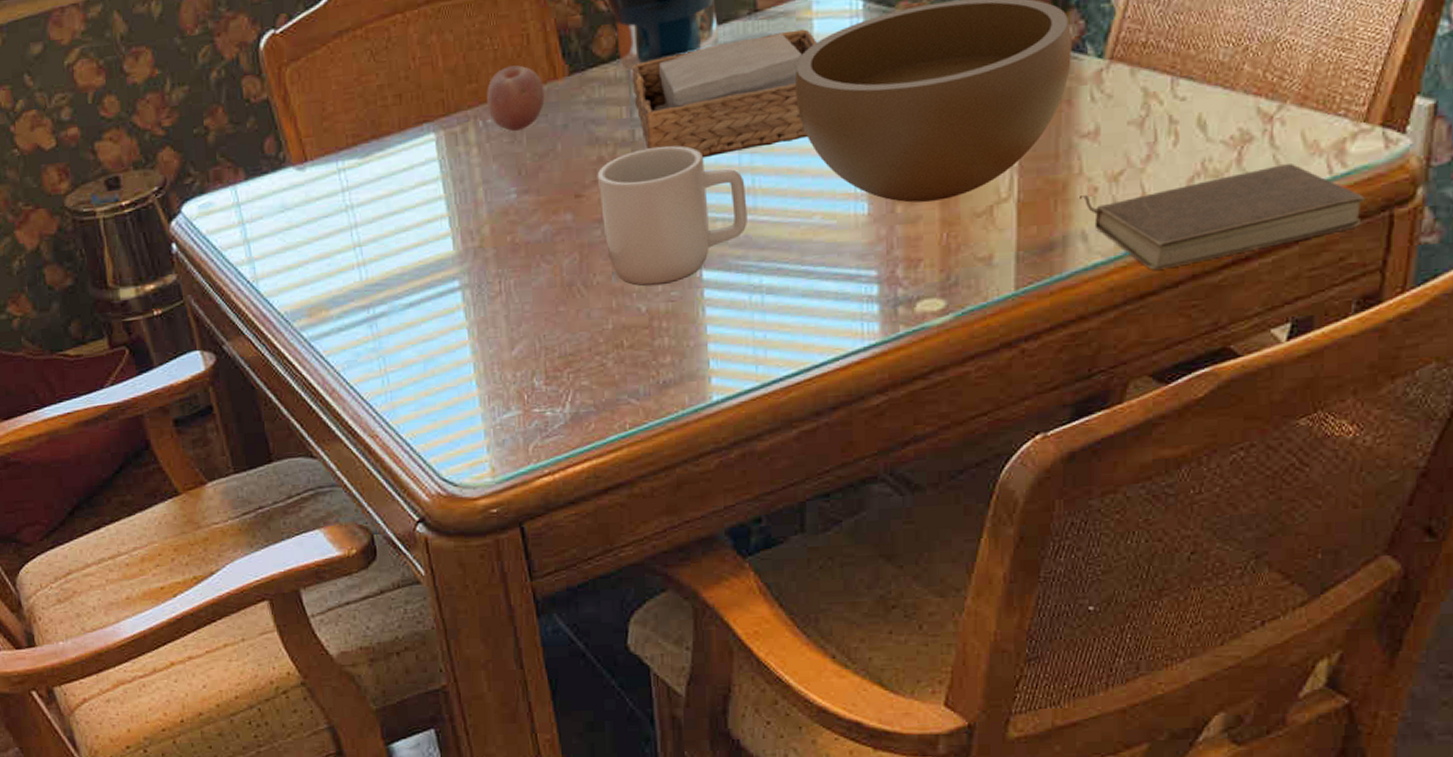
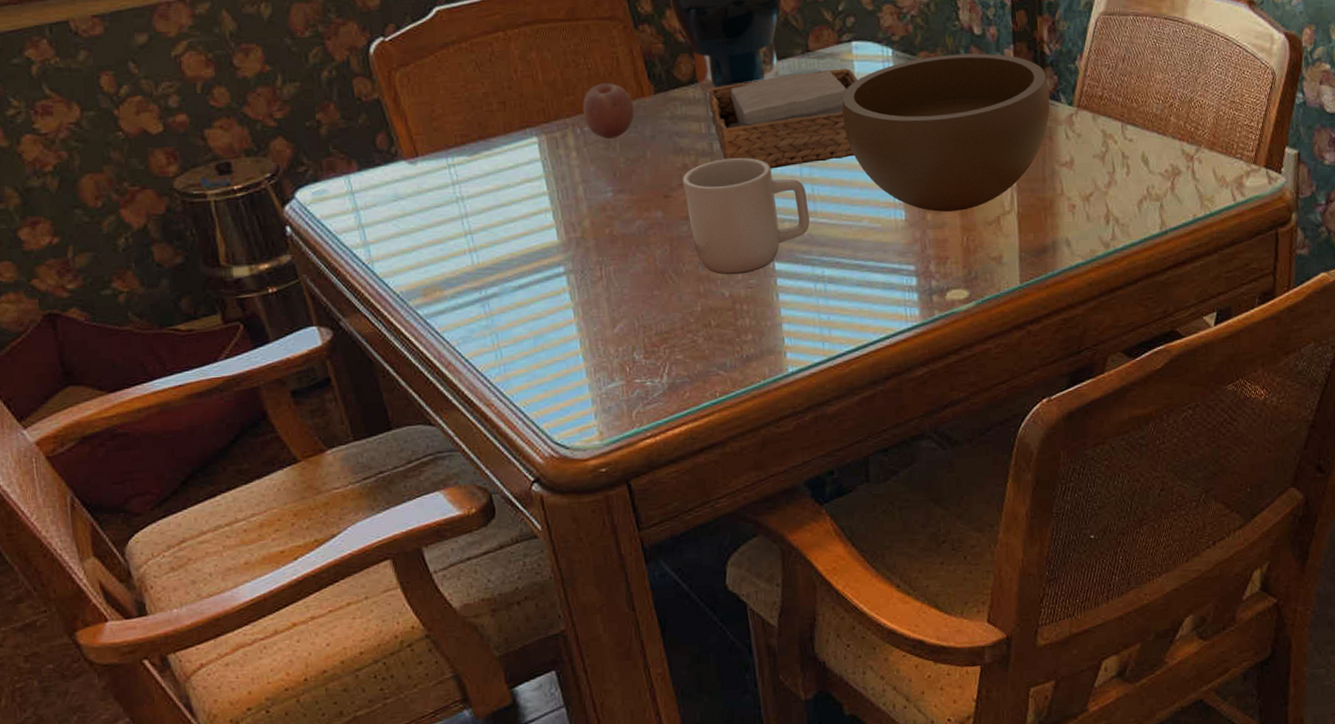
book: present [1080,164,1366,270] -> none [1063,192,1259,270]

